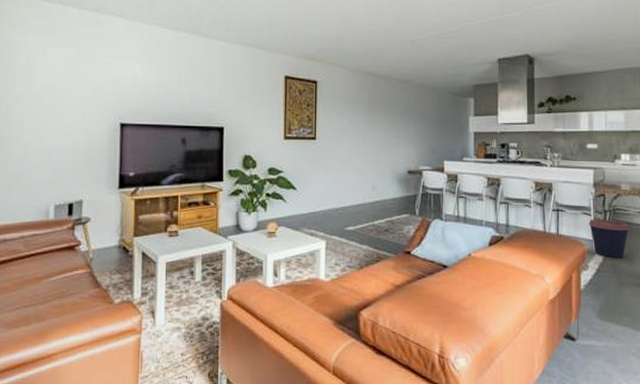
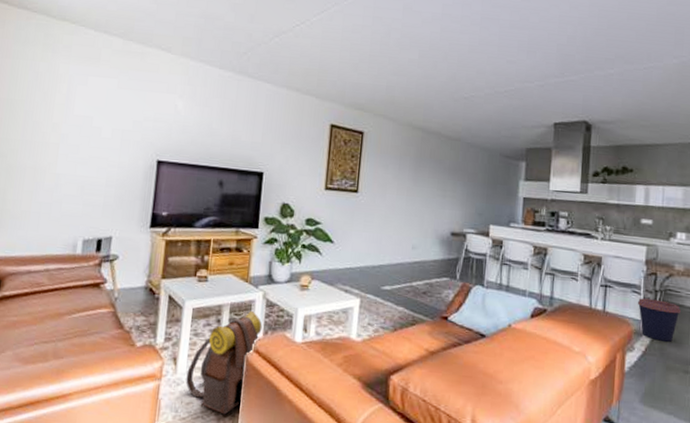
backpack: none [165,261,234,362] -> present [186,311,263,415]

